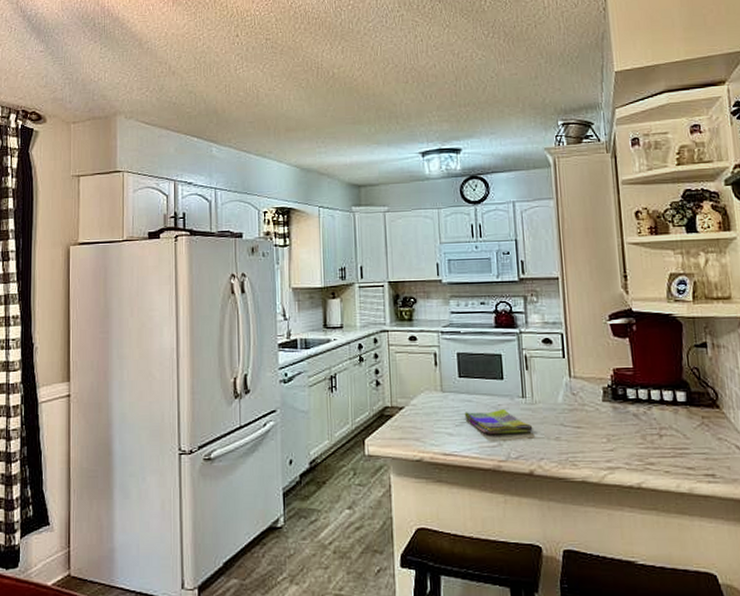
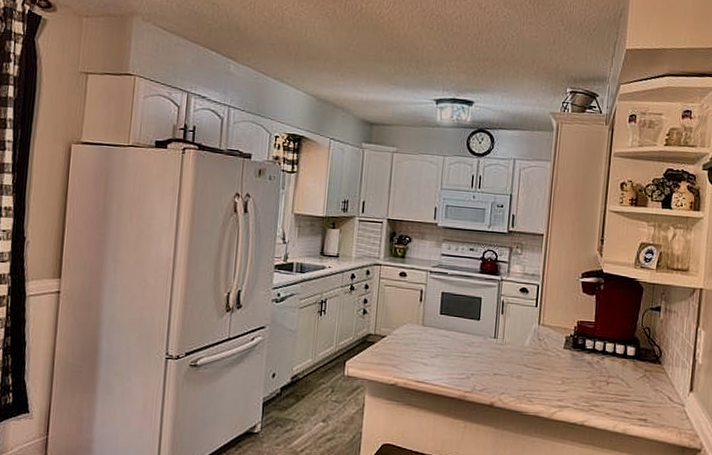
dish towel: present [464,408,533,434] -> none [440,346,499,370]

